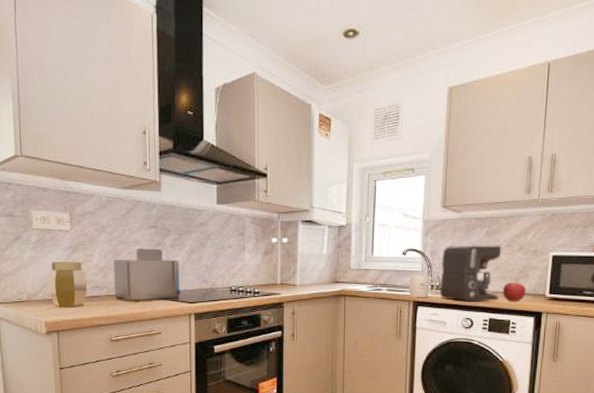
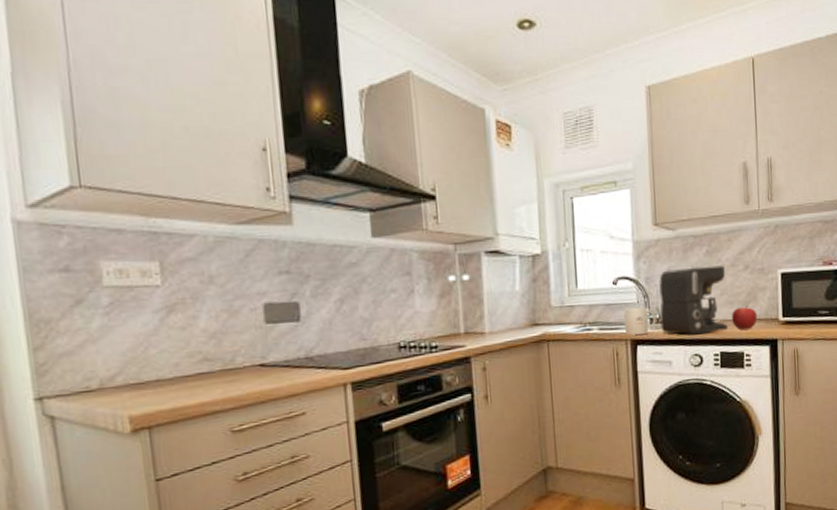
jar: present [49,262,87,308] -> none [132,327,193,395]
toaster: present [113,259,181,303] -> none [229,313,331,377]

